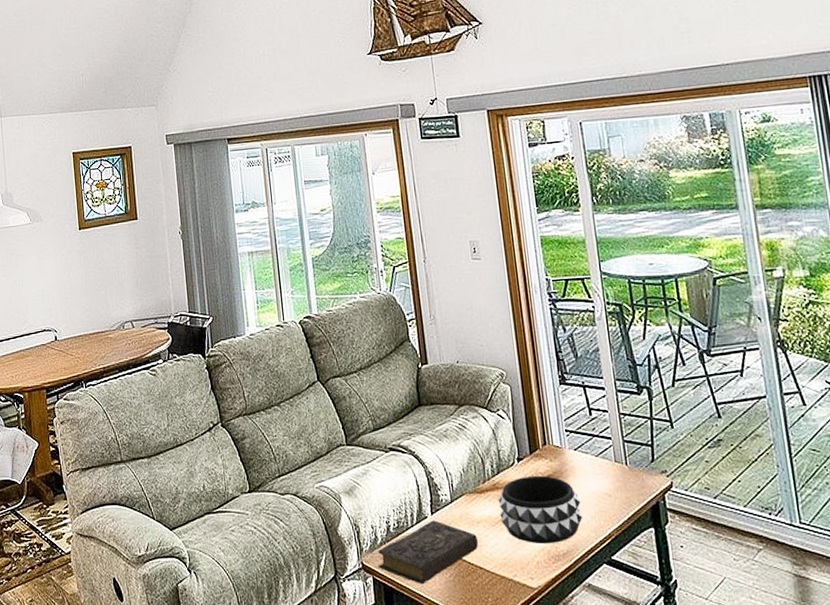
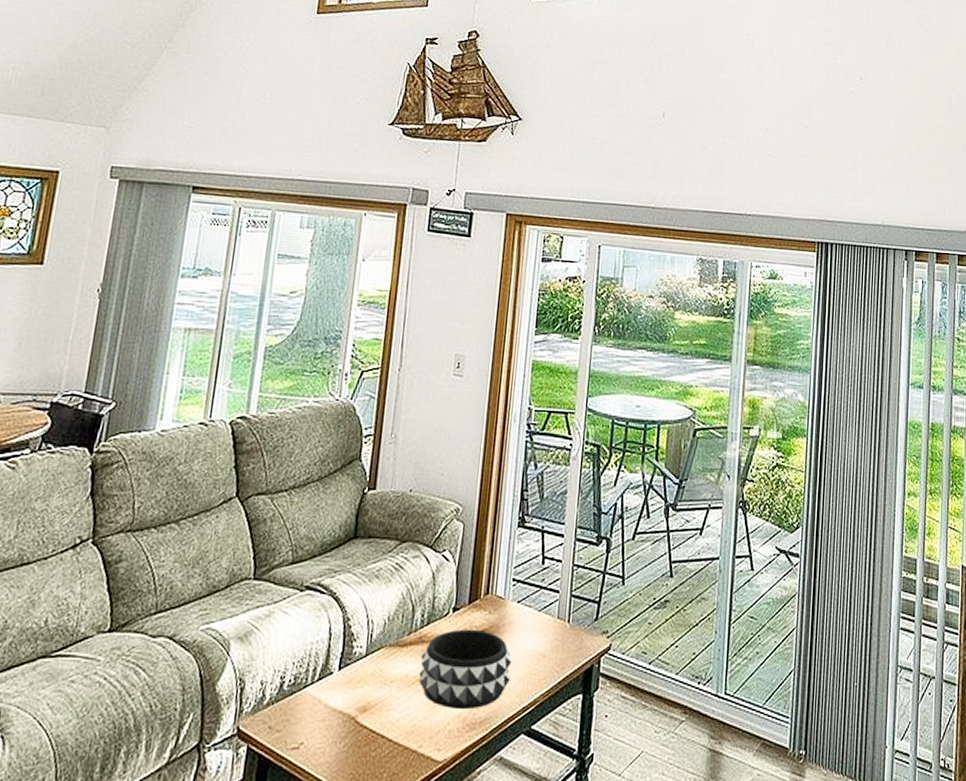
book: present [378,520,478,585] -> none [257,677,387,756]

